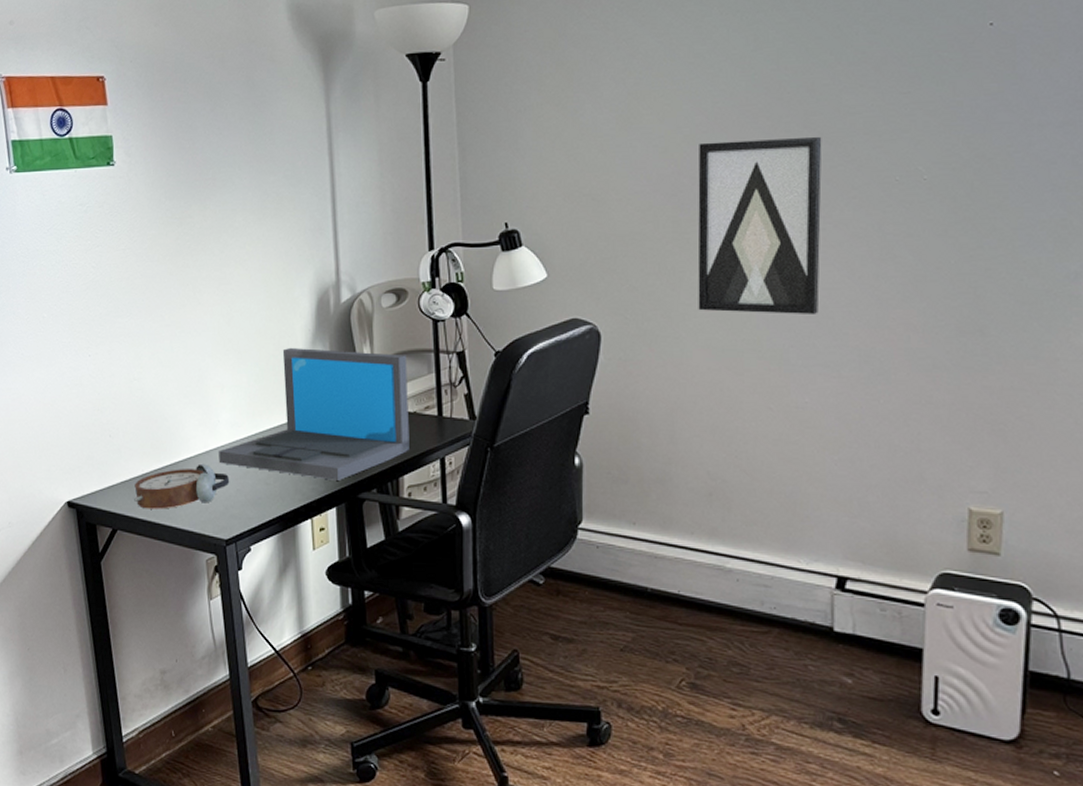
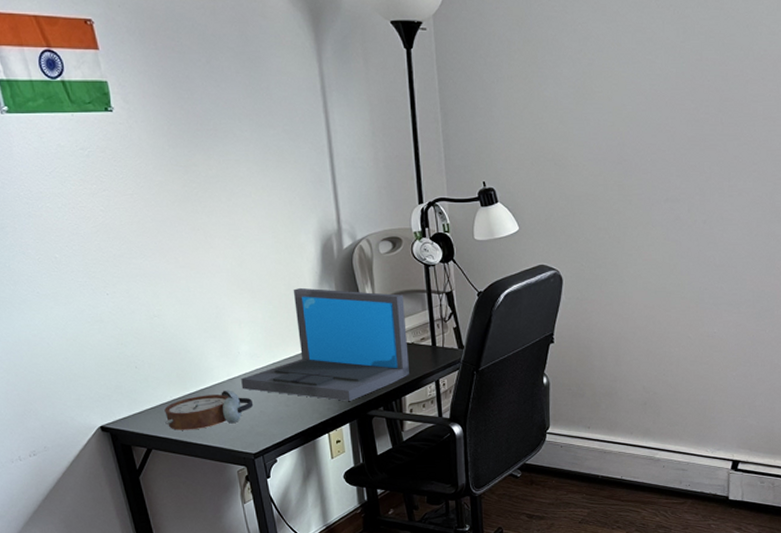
wall art: present [698,136,822,314] -> none [637,119,732,264]

